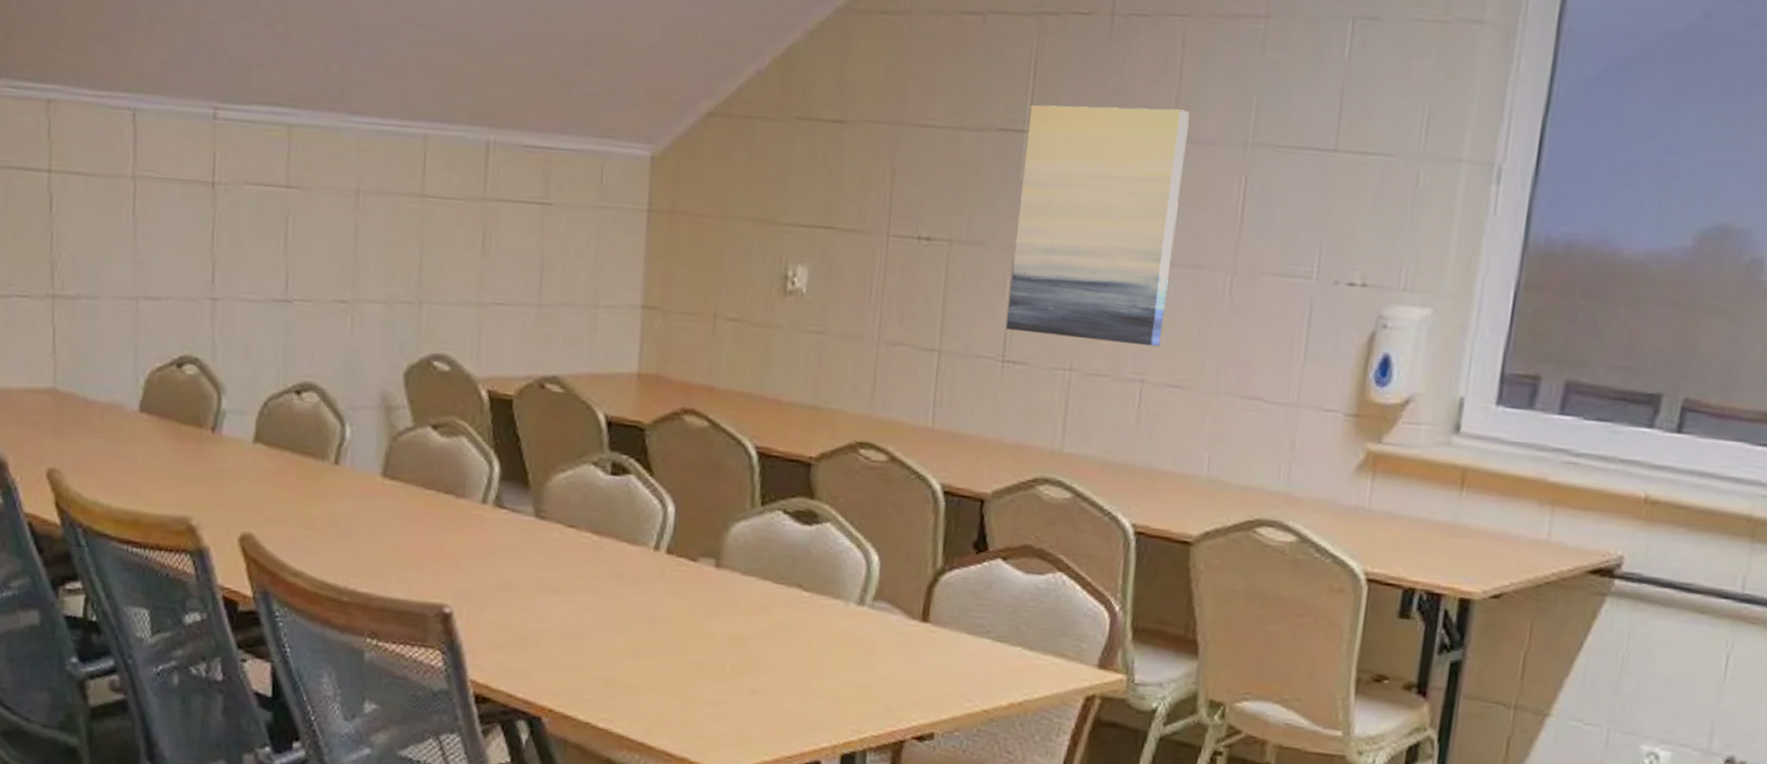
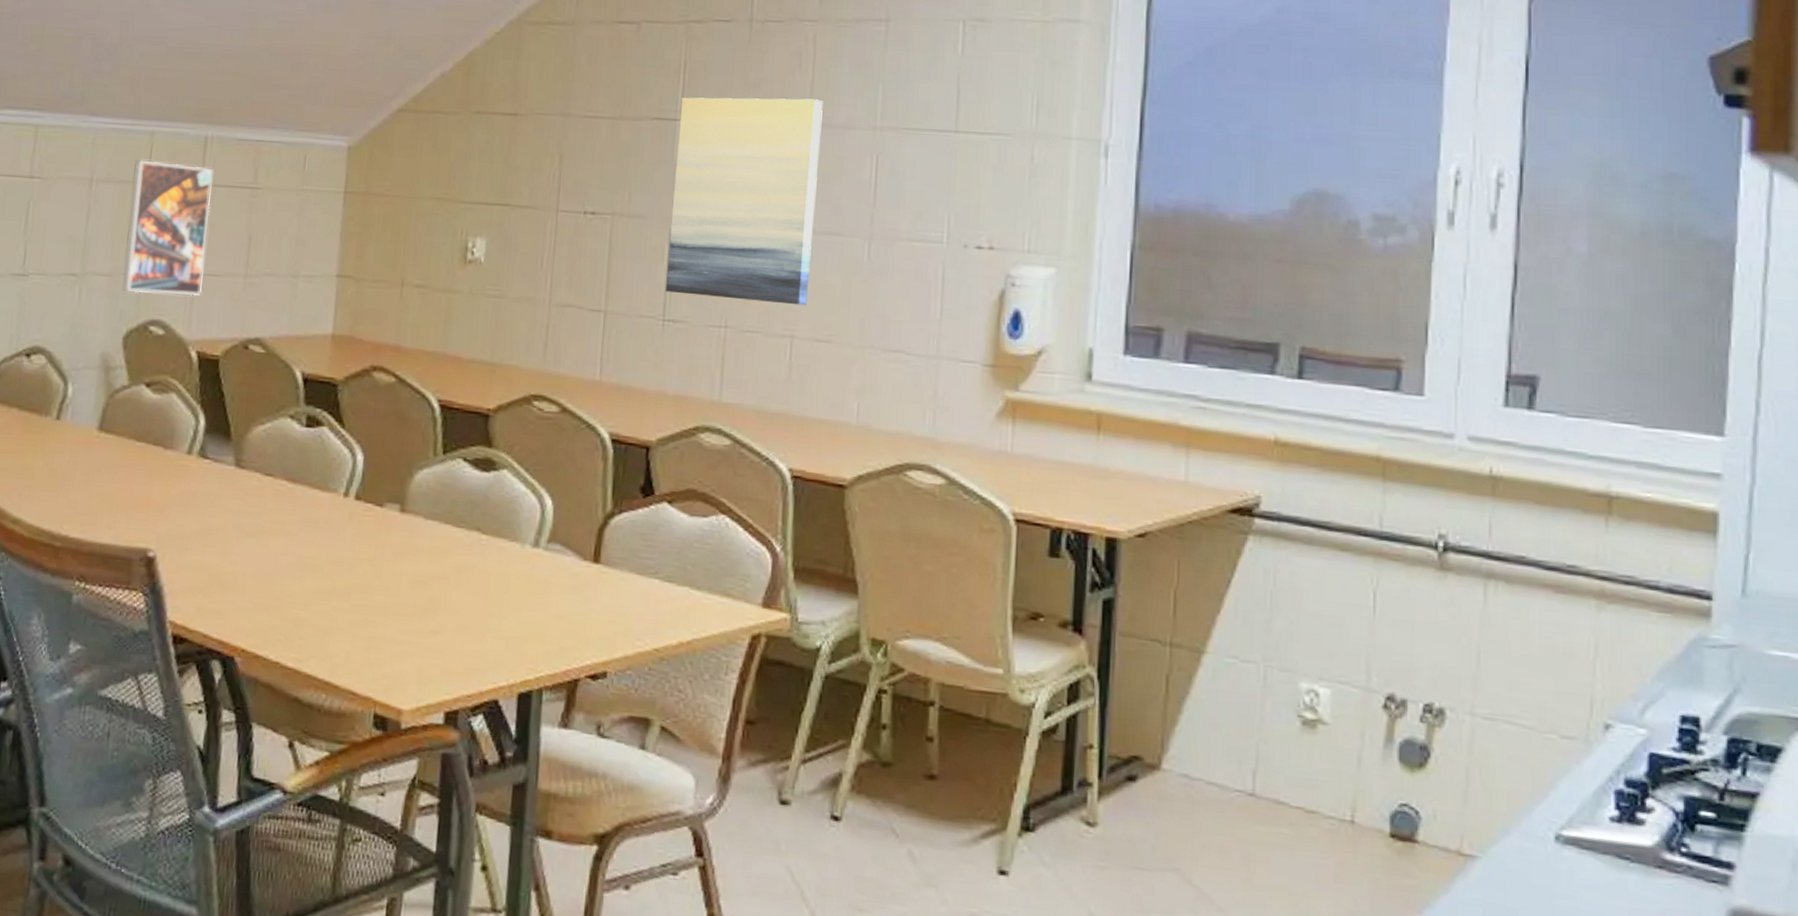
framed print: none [400,168,498,328] -> present [122,160,213,296]

